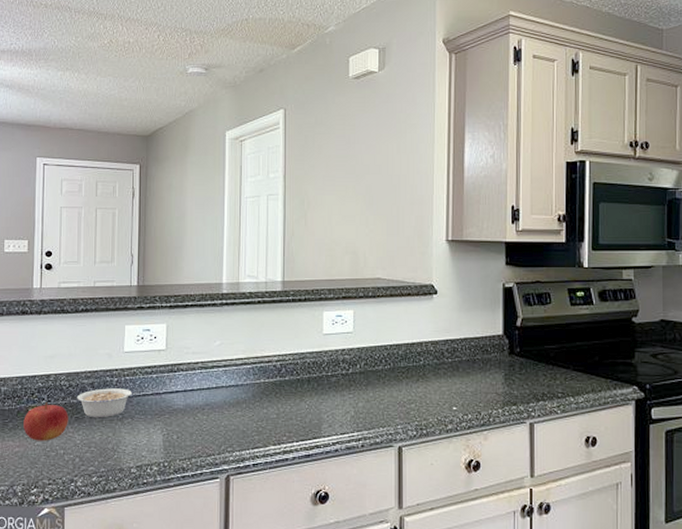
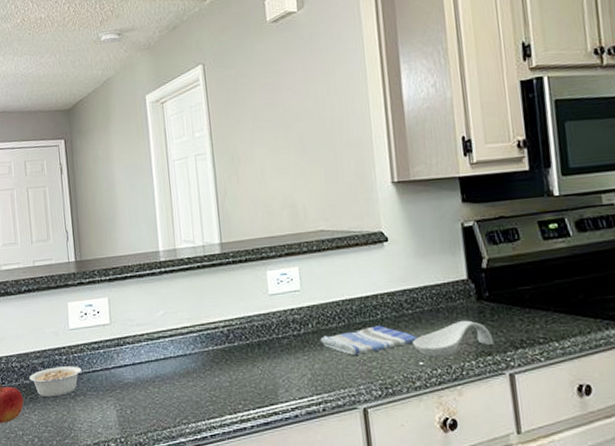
dish towel: none [366,371,455,396] -> present [320,325,419,355]
spoon rest: none [449,372,520,404] -> present [413,320,494,358]

